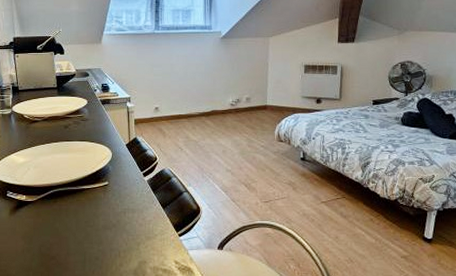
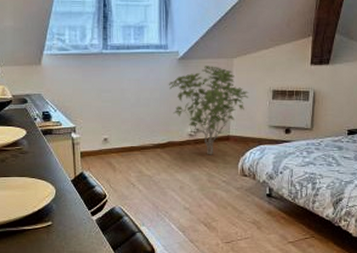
shrub: none [212,44,284,123] -> present [168,66,249,155]

